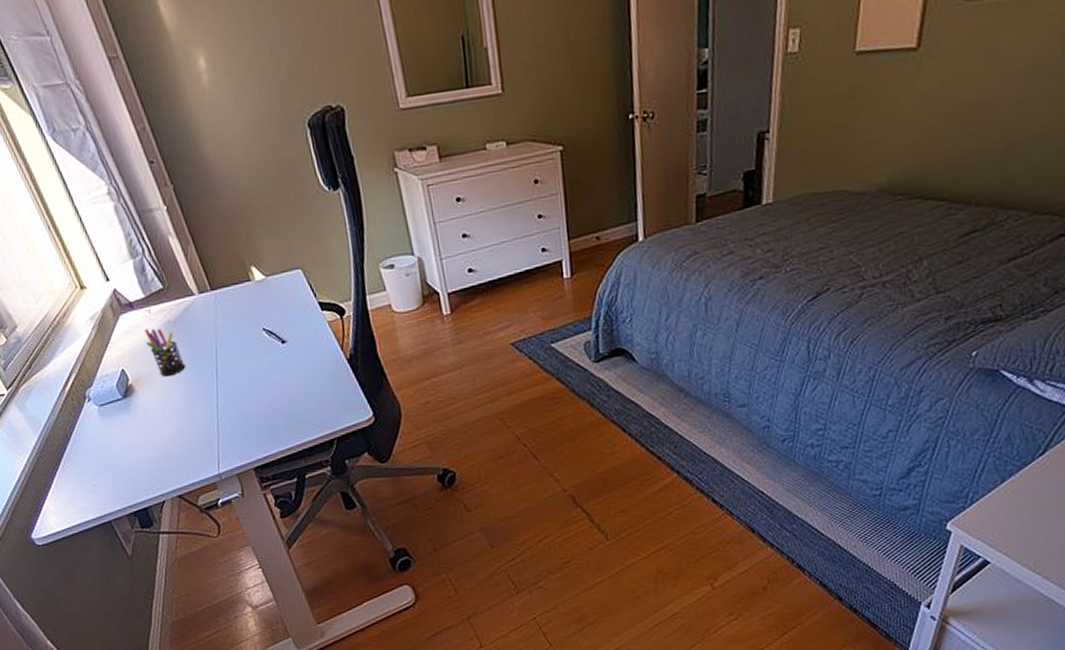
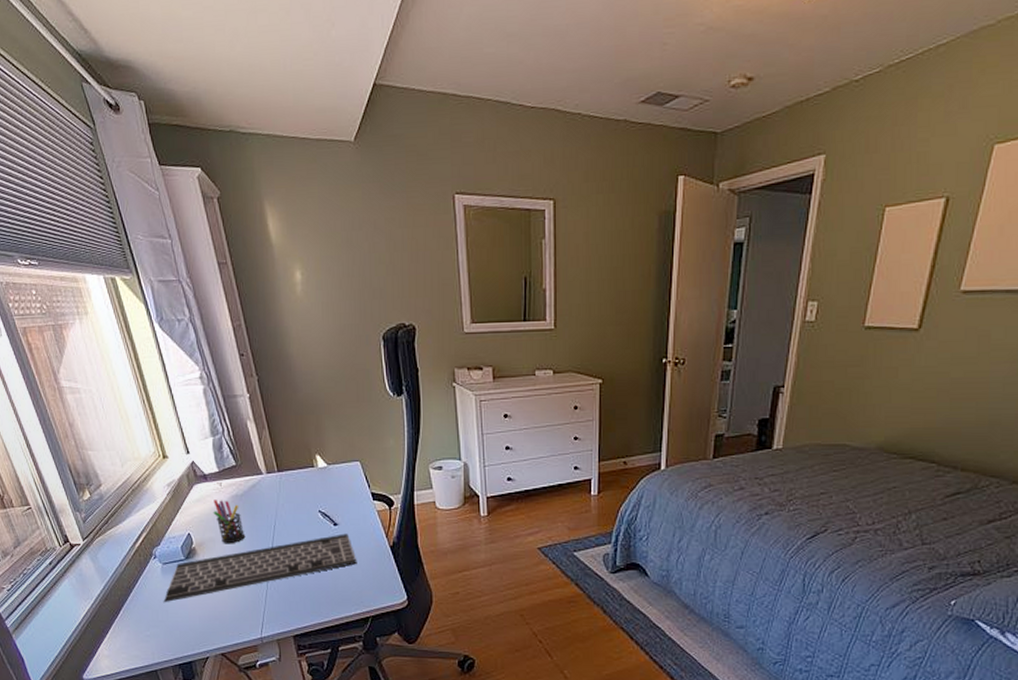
keyboard: none [105,350,313,449] -> present [163,533,357,603]

